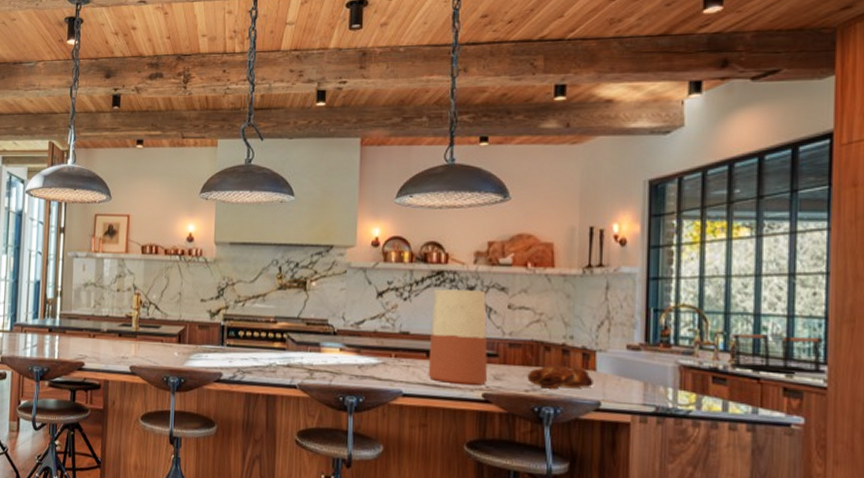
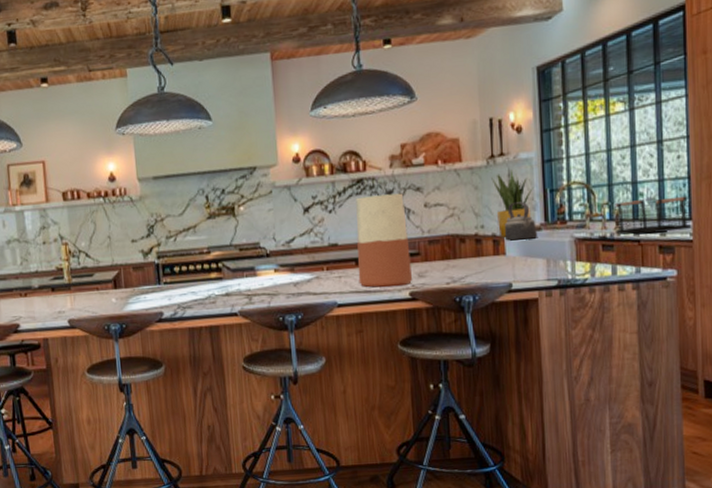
bread loaf: present [527,363,593,389] -> none [447,253,505,279]
planter: none [586,283,634,352] -> present [491,170,533,238]
kettle: none [596,317,636,358] -> present [504,201,538,241]

